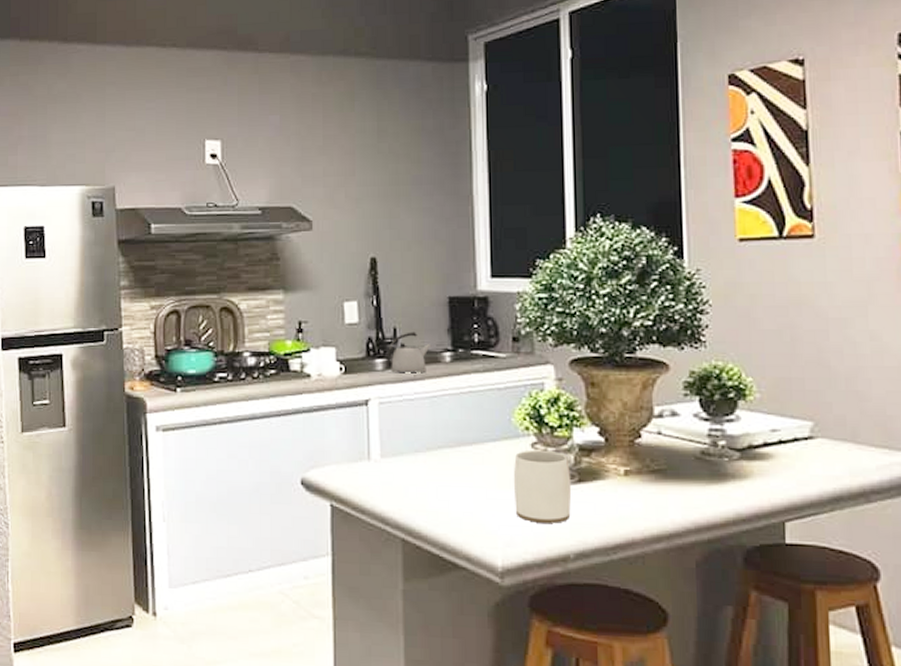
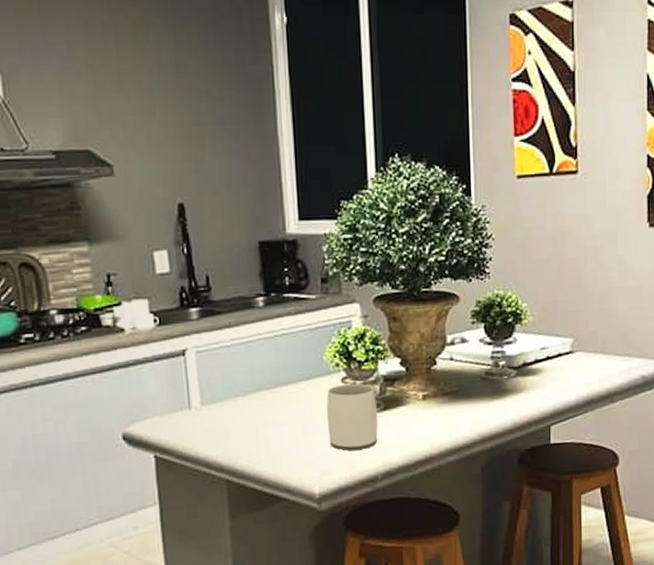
kettle: present [387,332,432,374] -> none [201,278,245,322]

